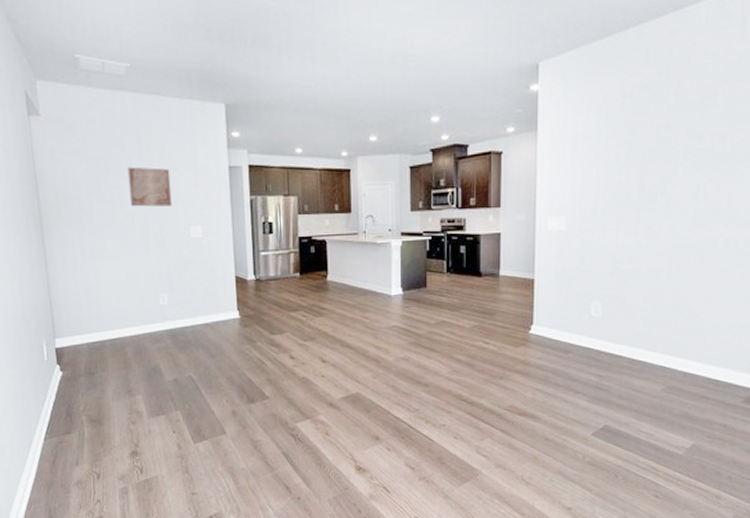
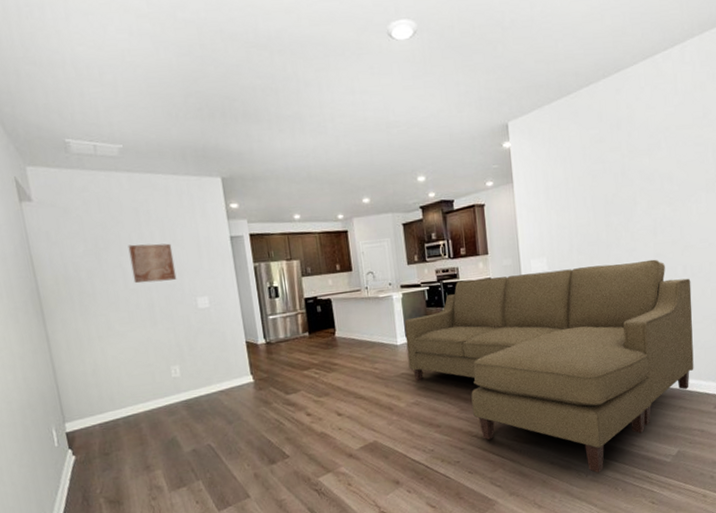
sofa: none [401,228,733,457] -> present [404,259,694,473]

